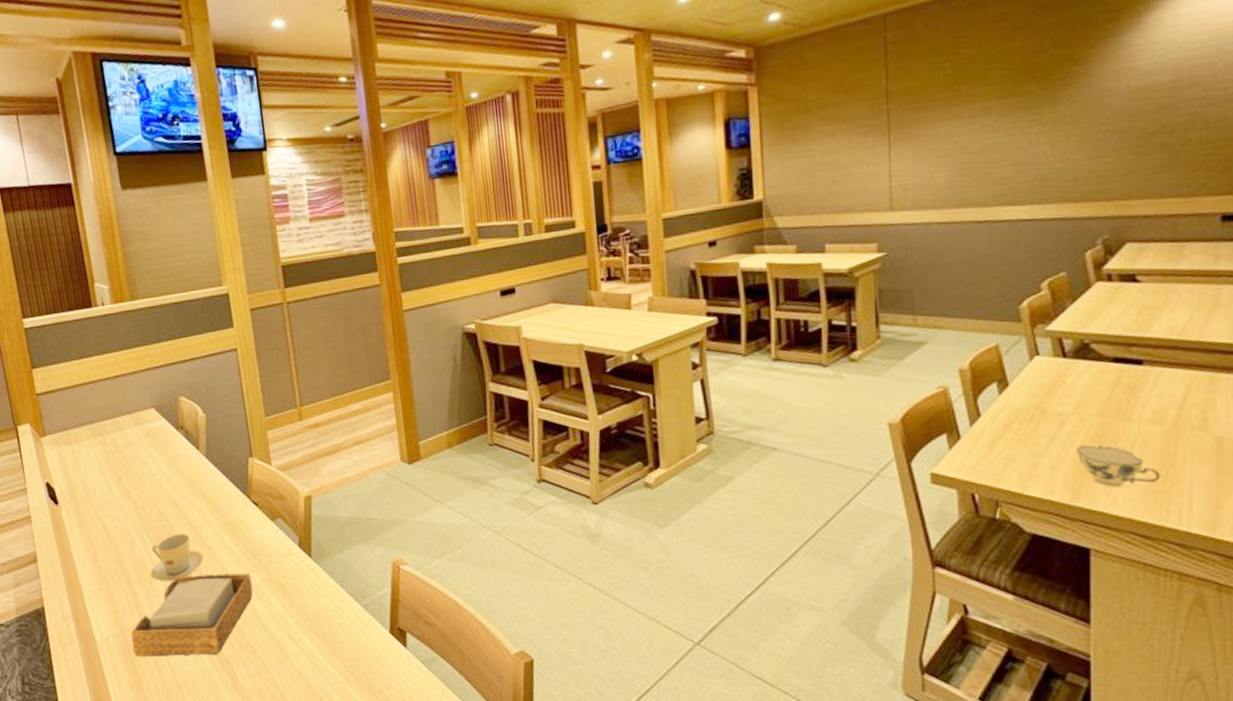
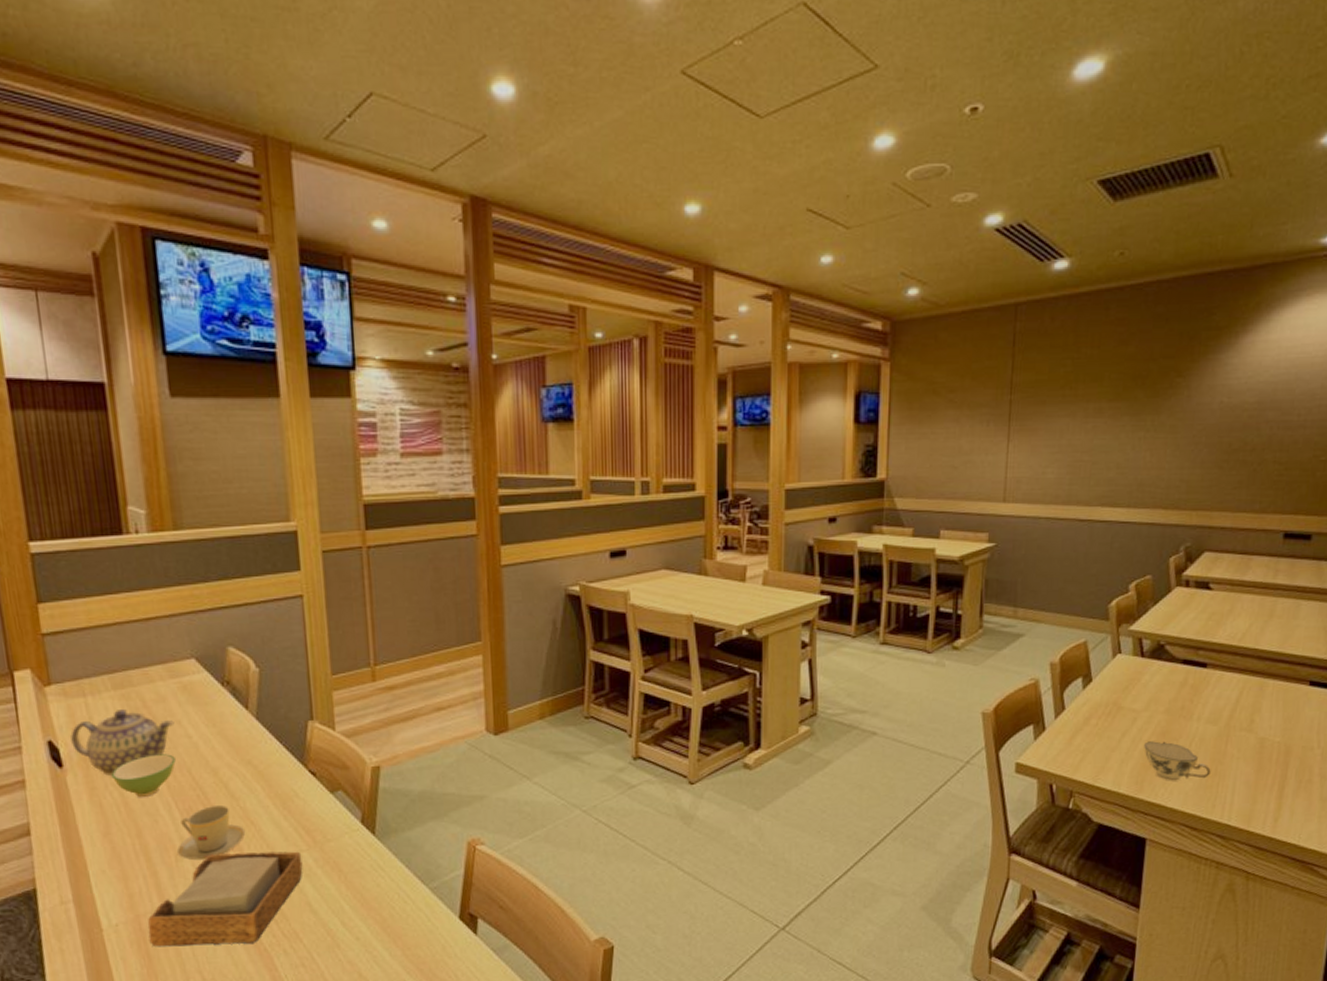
teapot: none [63,454,142,510] -> present [71,709,175,776]
bowl: none [96,490,145,528] -> present [112,754,176,797]

